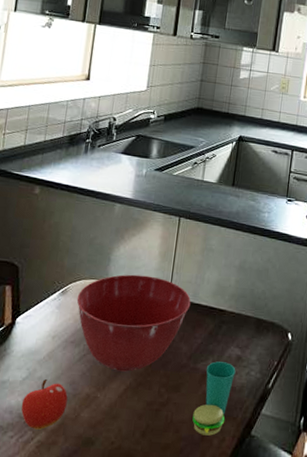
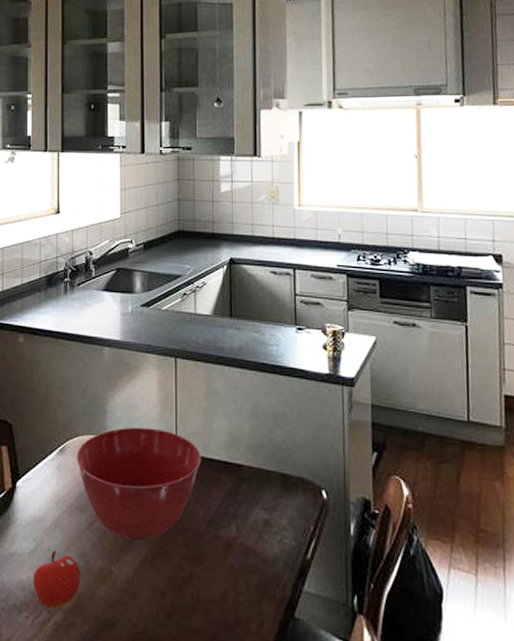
cup: present [192,361,236,436] -> none [222,527,265,618]

